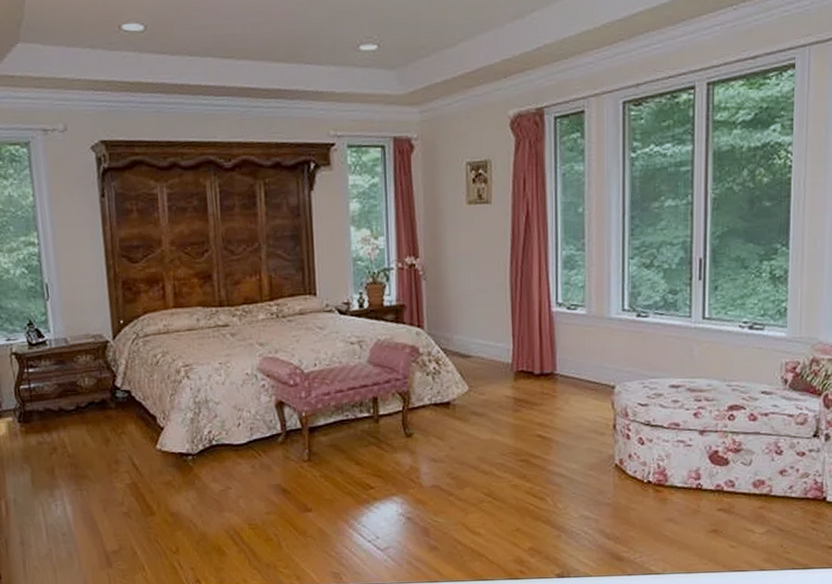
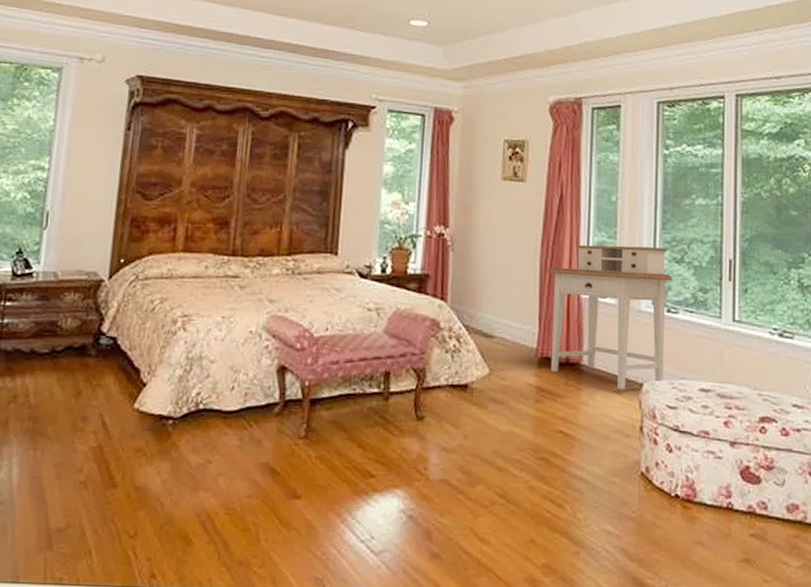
desk: none [517,254,642,393] -> present [547,244,672,389]

